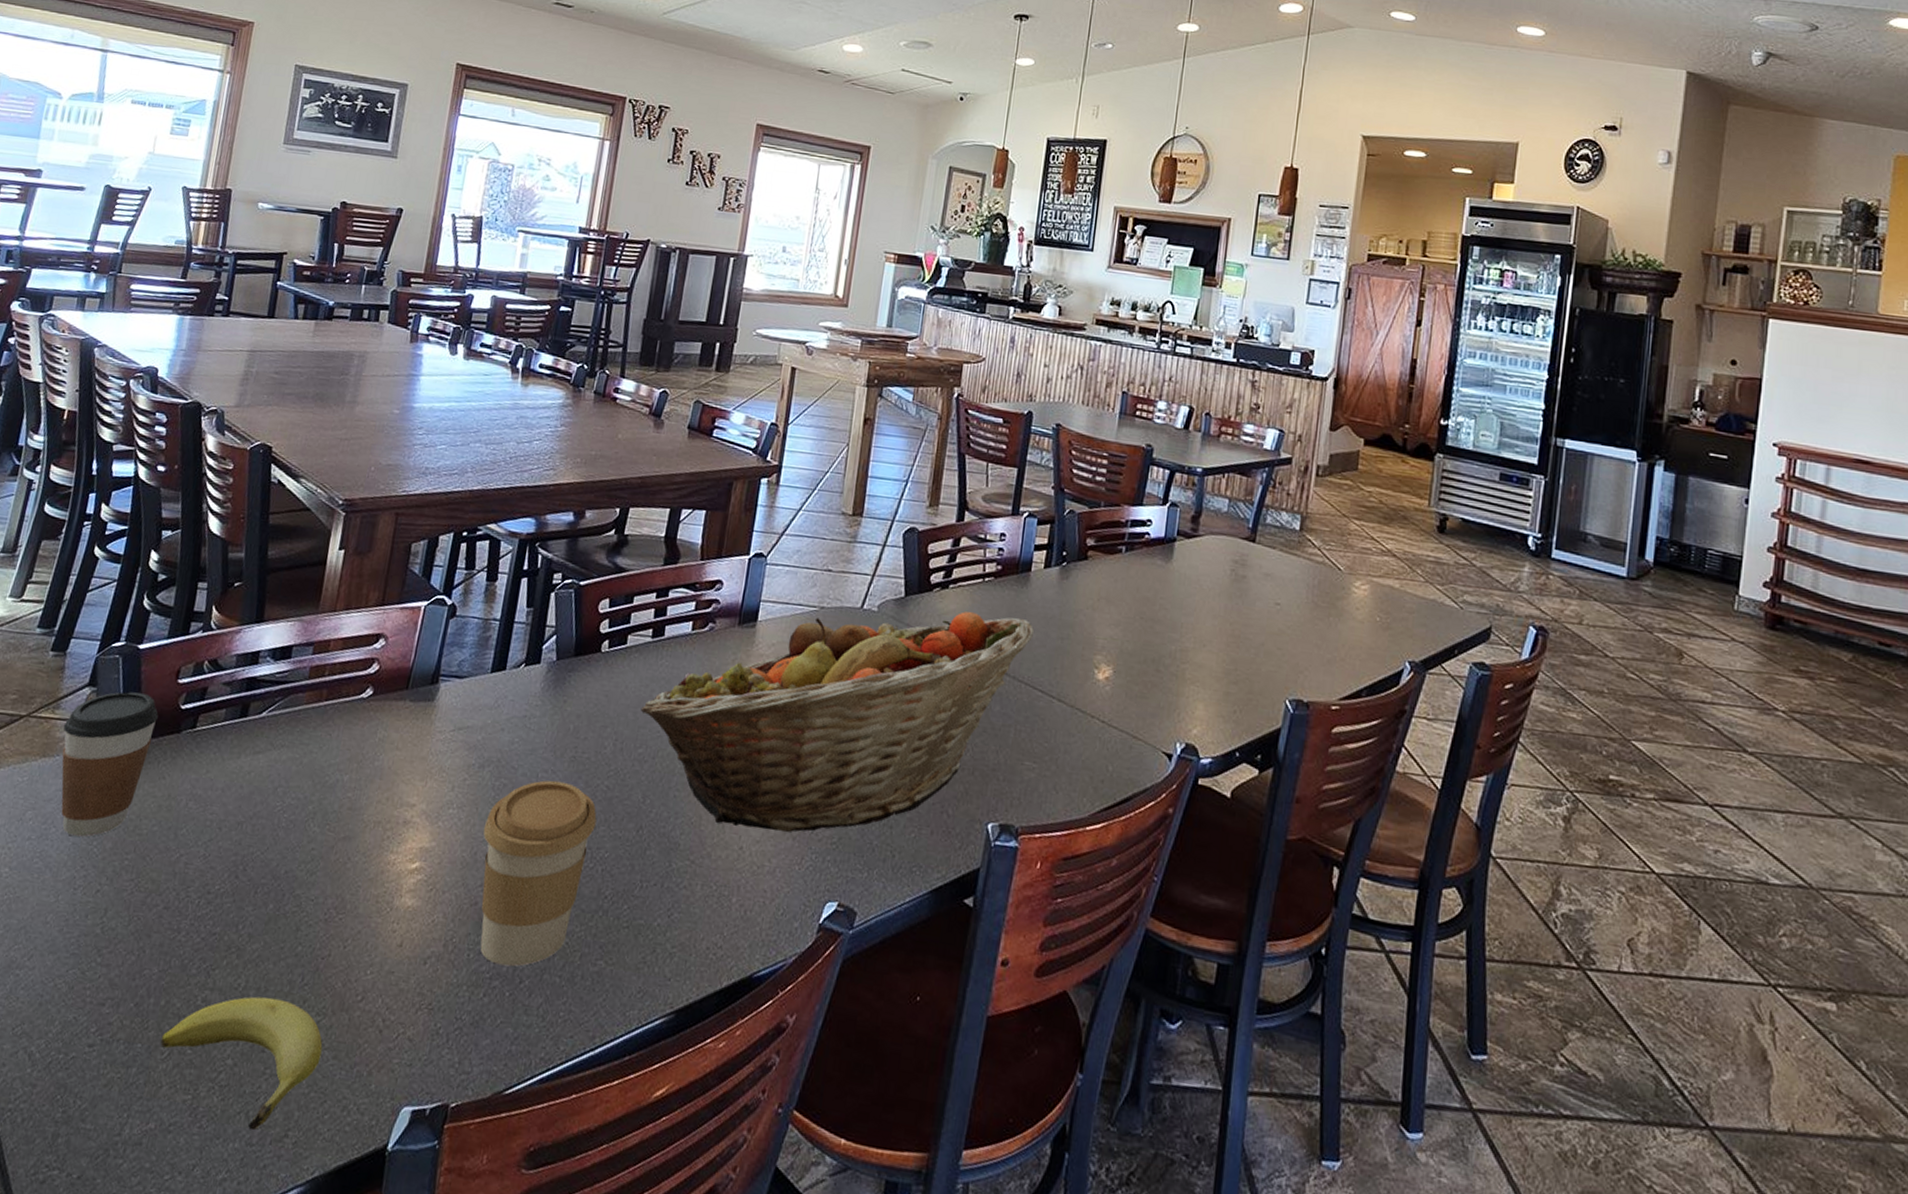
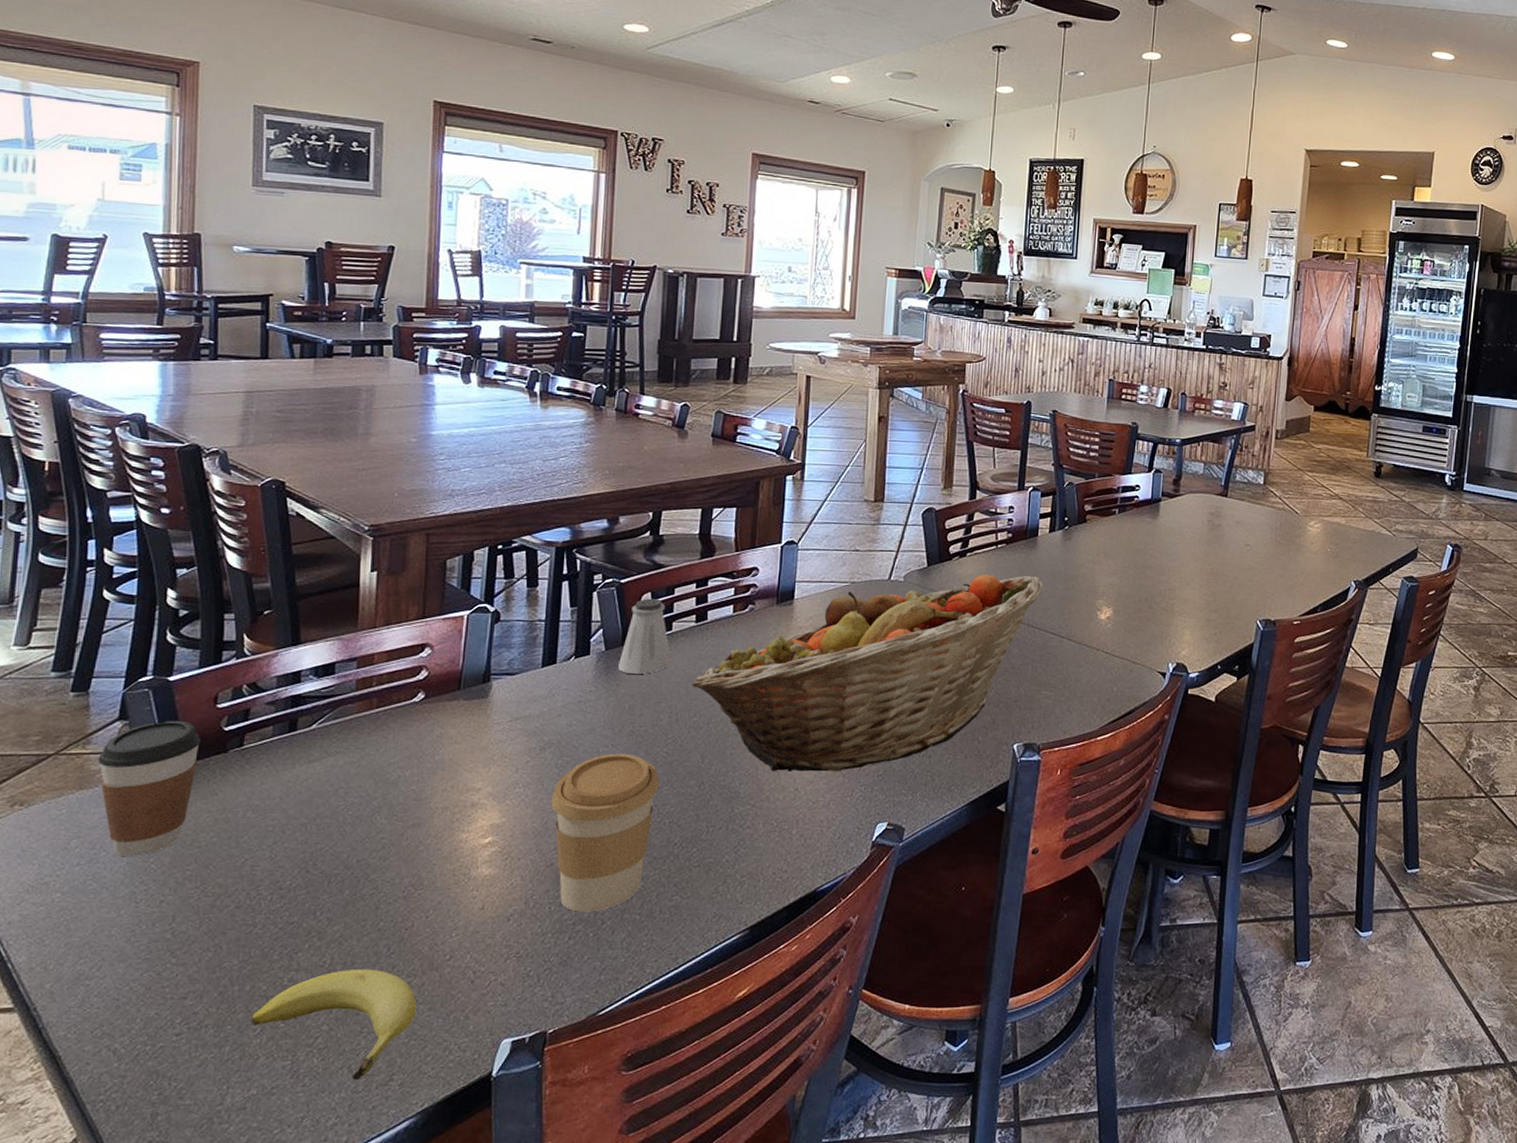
saltshaker: none [567,605,623,692] -> present [618,598,672,674]

